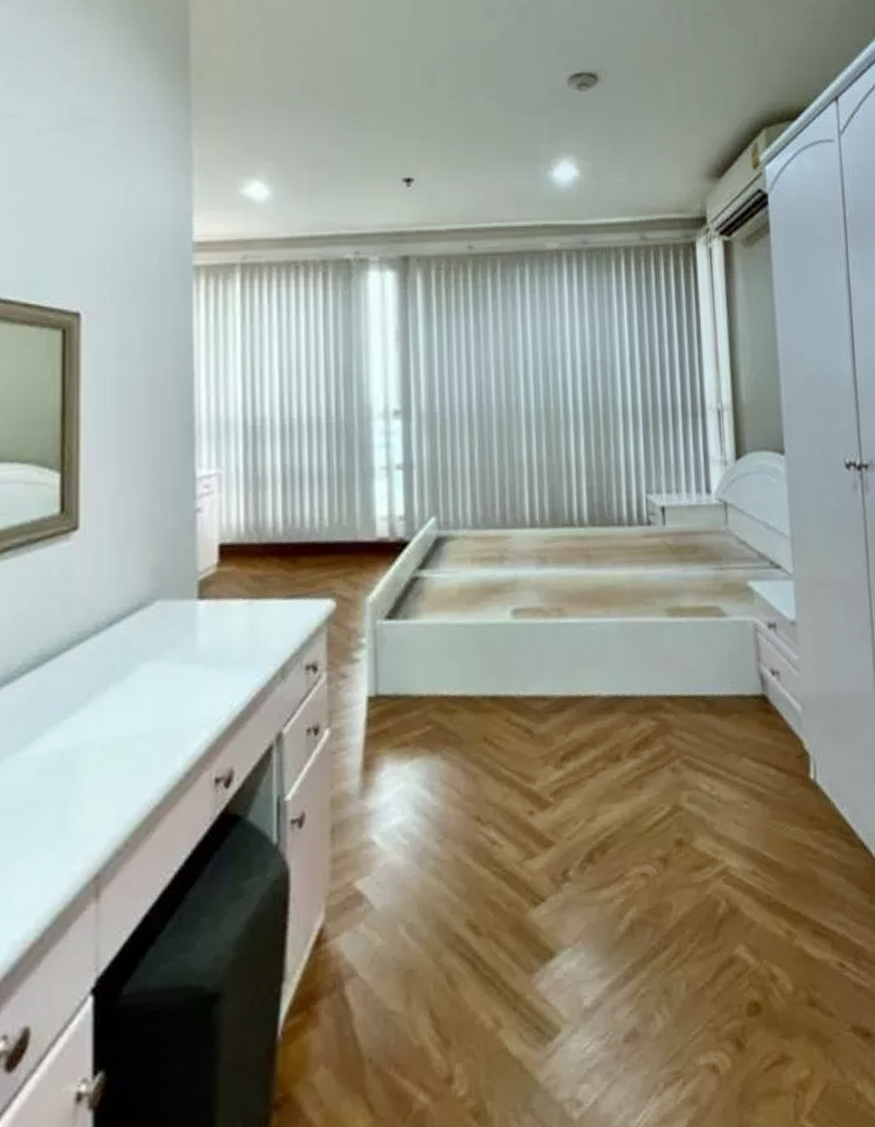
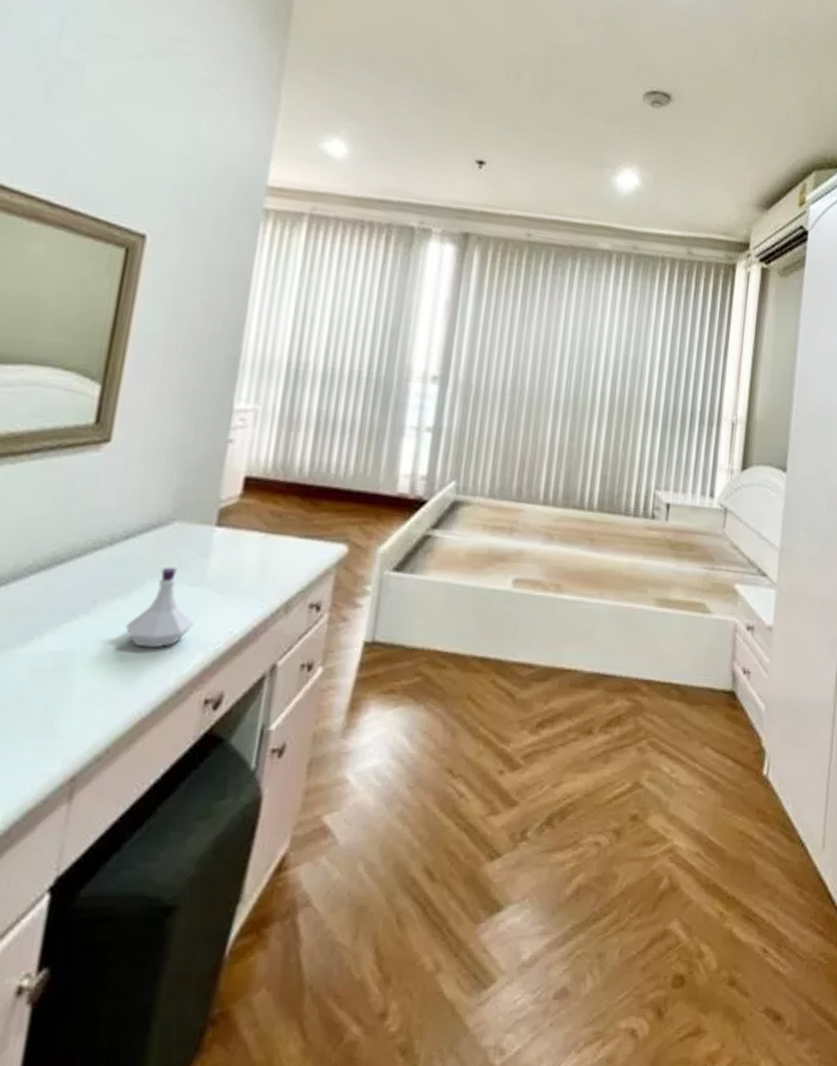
perfume bottle: none [124,647,193,734] -> present [125,566,195,648]

